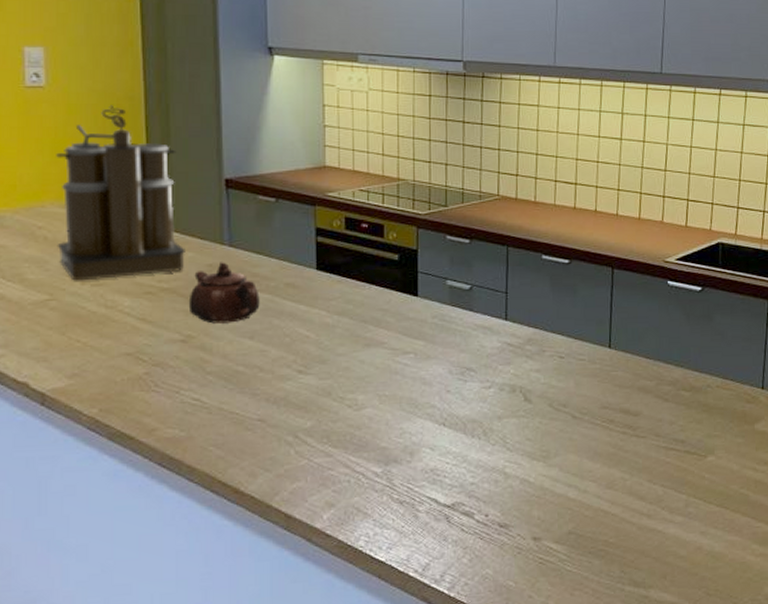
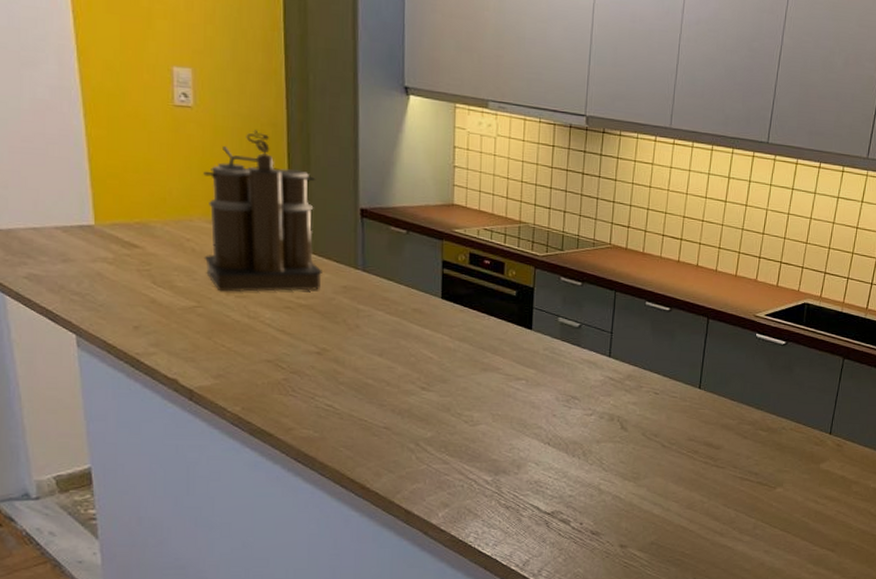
teapot: present [188,262,260,324] -> none [324,285,389,341]

